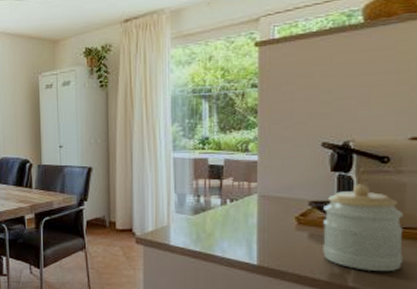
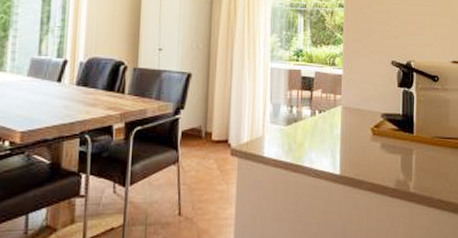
jar: present [323,184,404,272] -> none [391,99,449,178]

